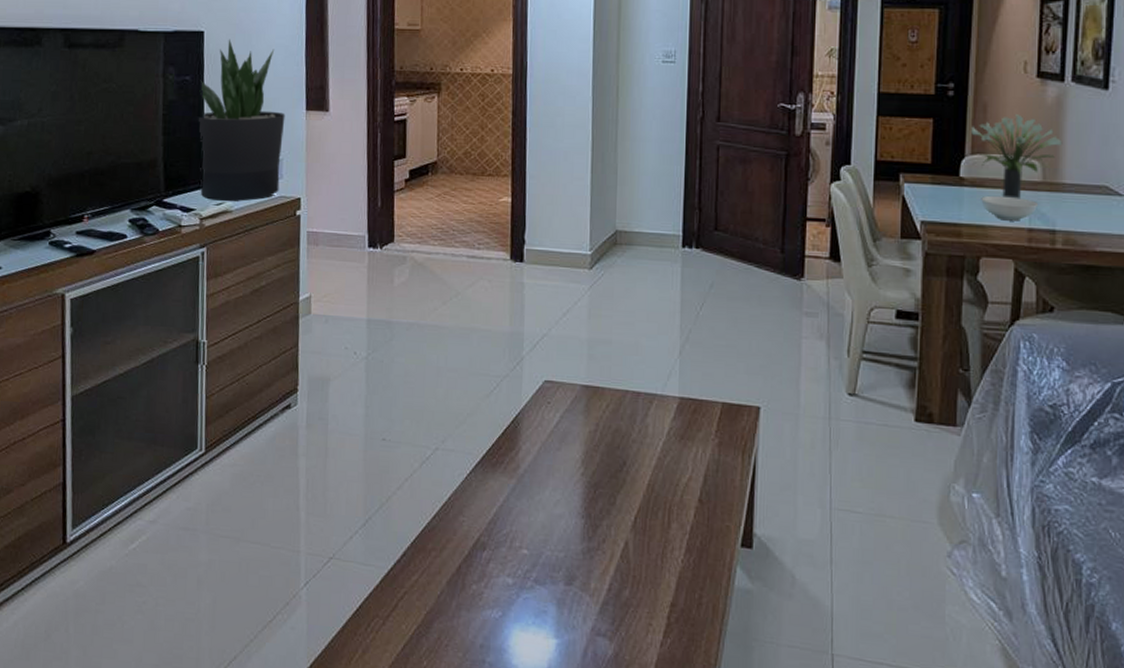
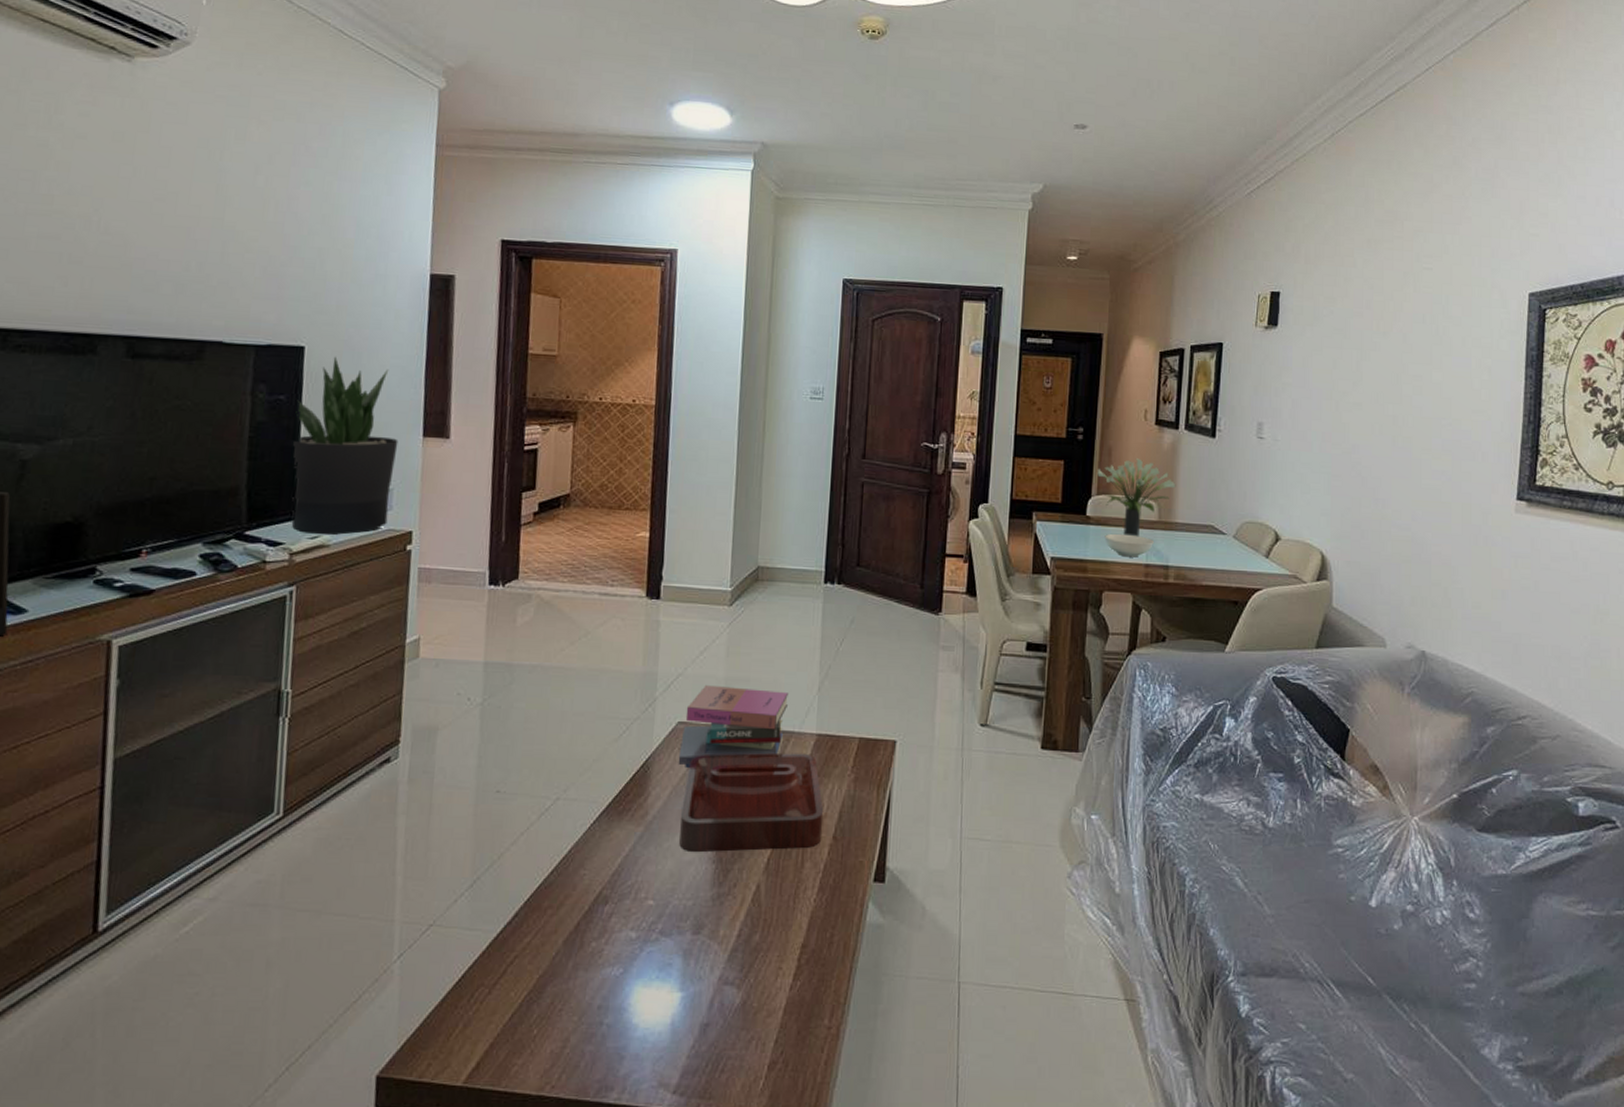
books: none [546,345,650,425] -> present [678,684,788,768]
decorative tray: none [550,413,689,509] -> present [679,753,824,852]

